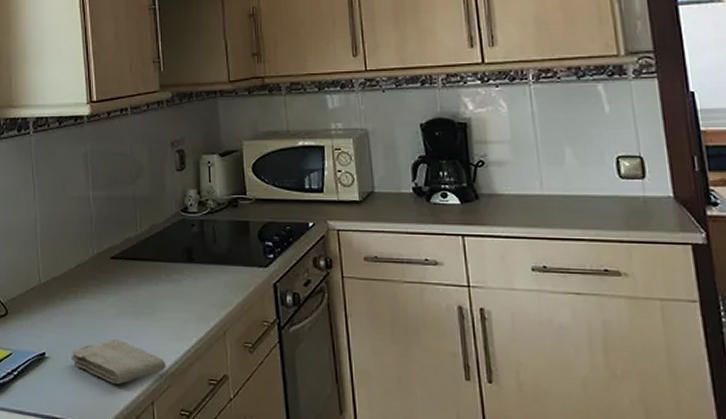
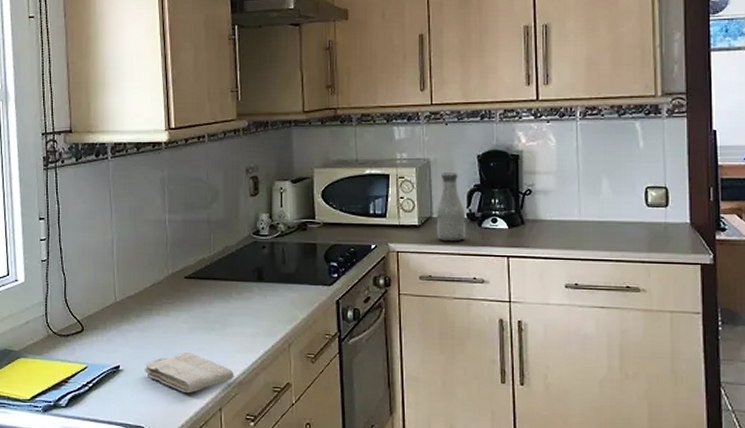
bottle: none [378,143,414,219] -> present [436,172,466,242]

